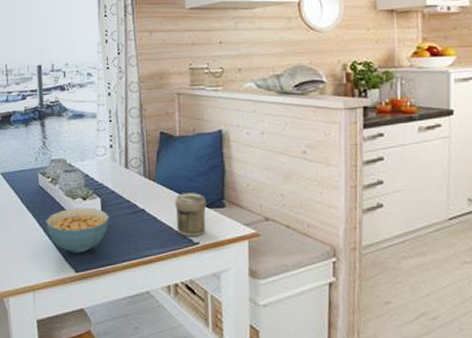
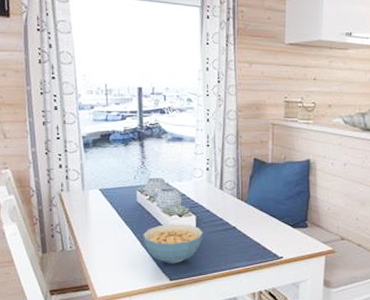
jar: present [175,193,207,237] -> none [264,214,292,252]

